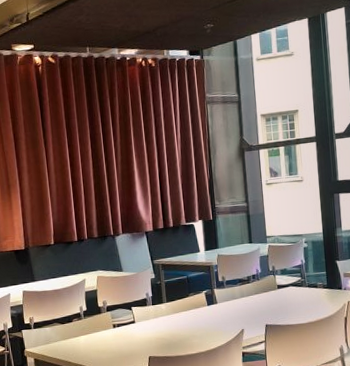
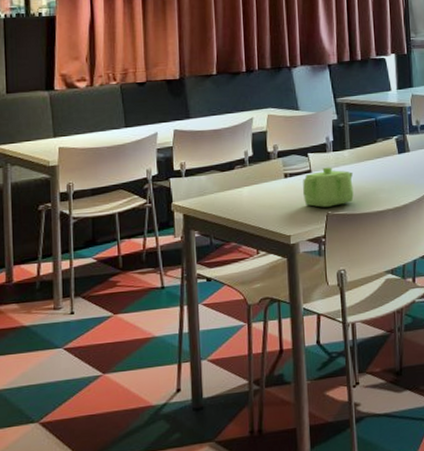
teapot: none [128,318,171,352] -> present [302,167,354,207]

